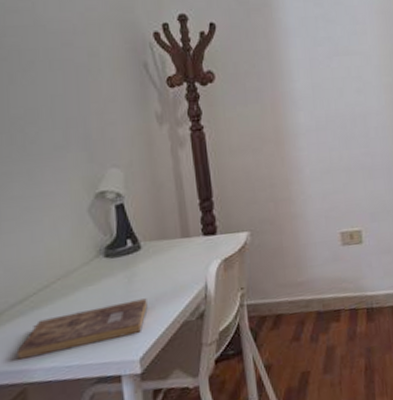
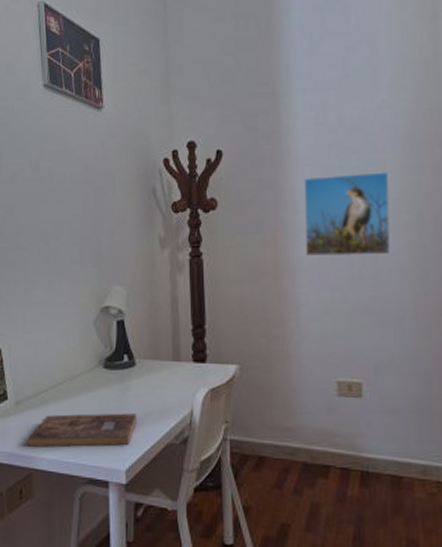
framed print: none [296,41,376,121] -> present [303,172,391,257]

